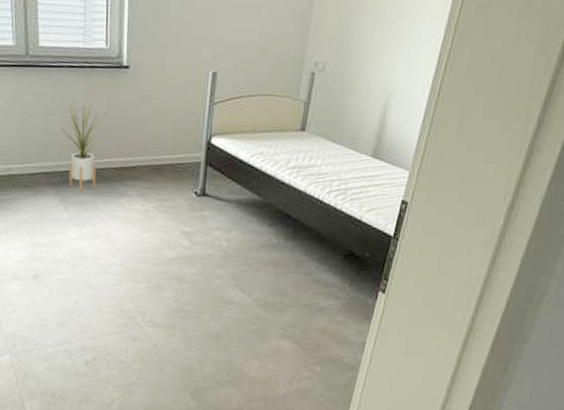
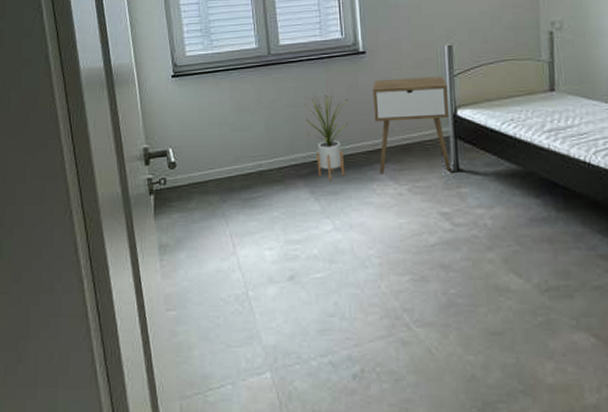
nightstand: none [129,97,206,195] -> present [372,77,451,175]

